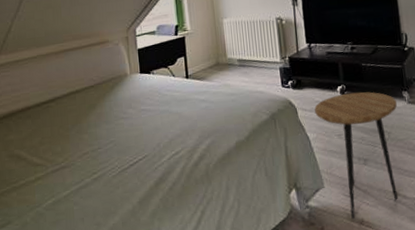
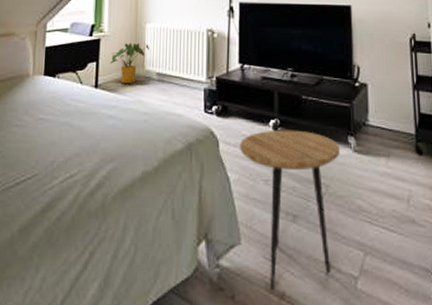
house plant: none [196,36,231,72] -> present [110,43,152,84]

